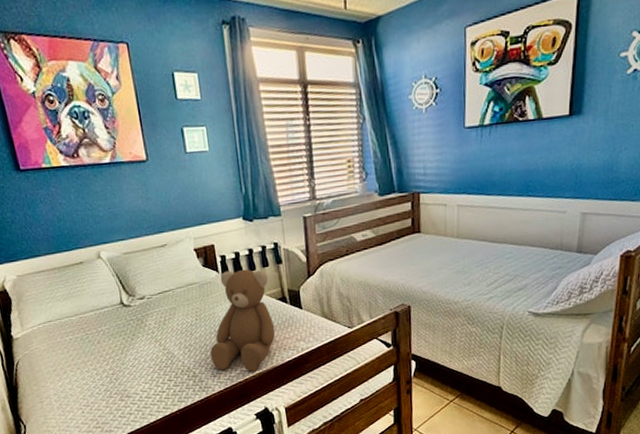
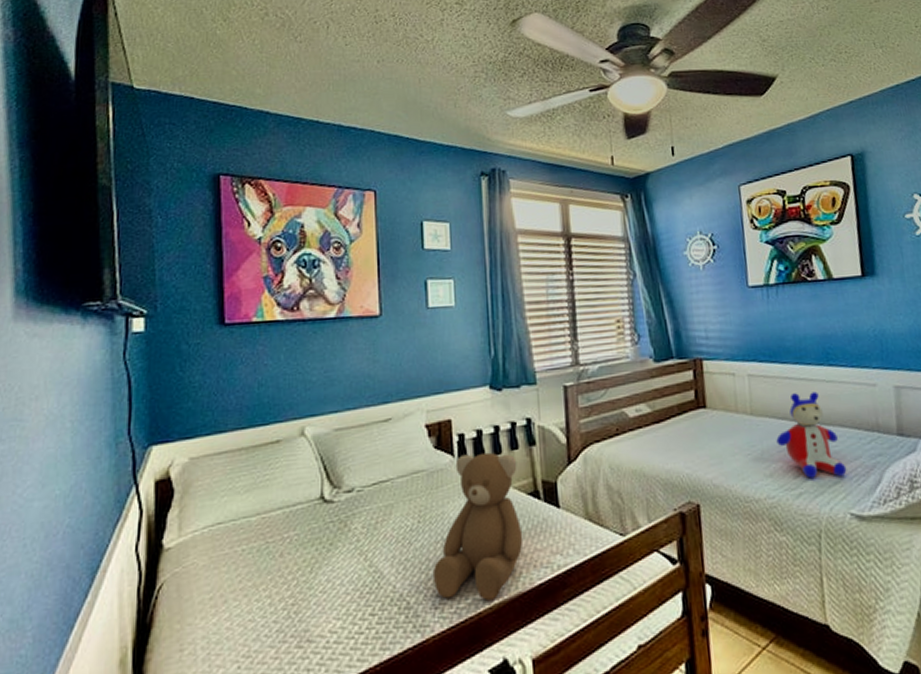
stuffed animal: none [476,218,531,286] -> present [776,391,847,479]

